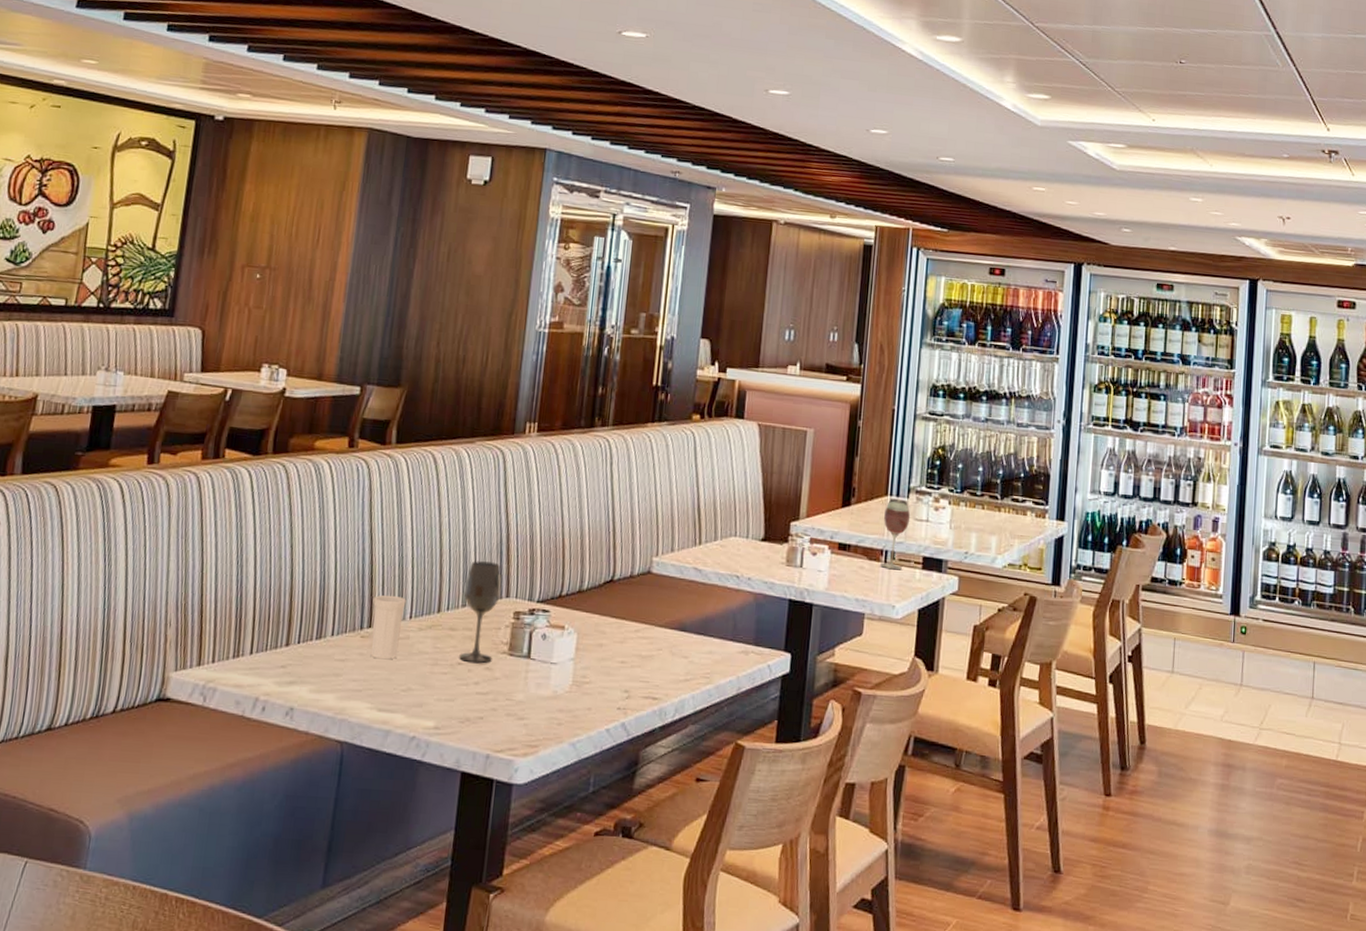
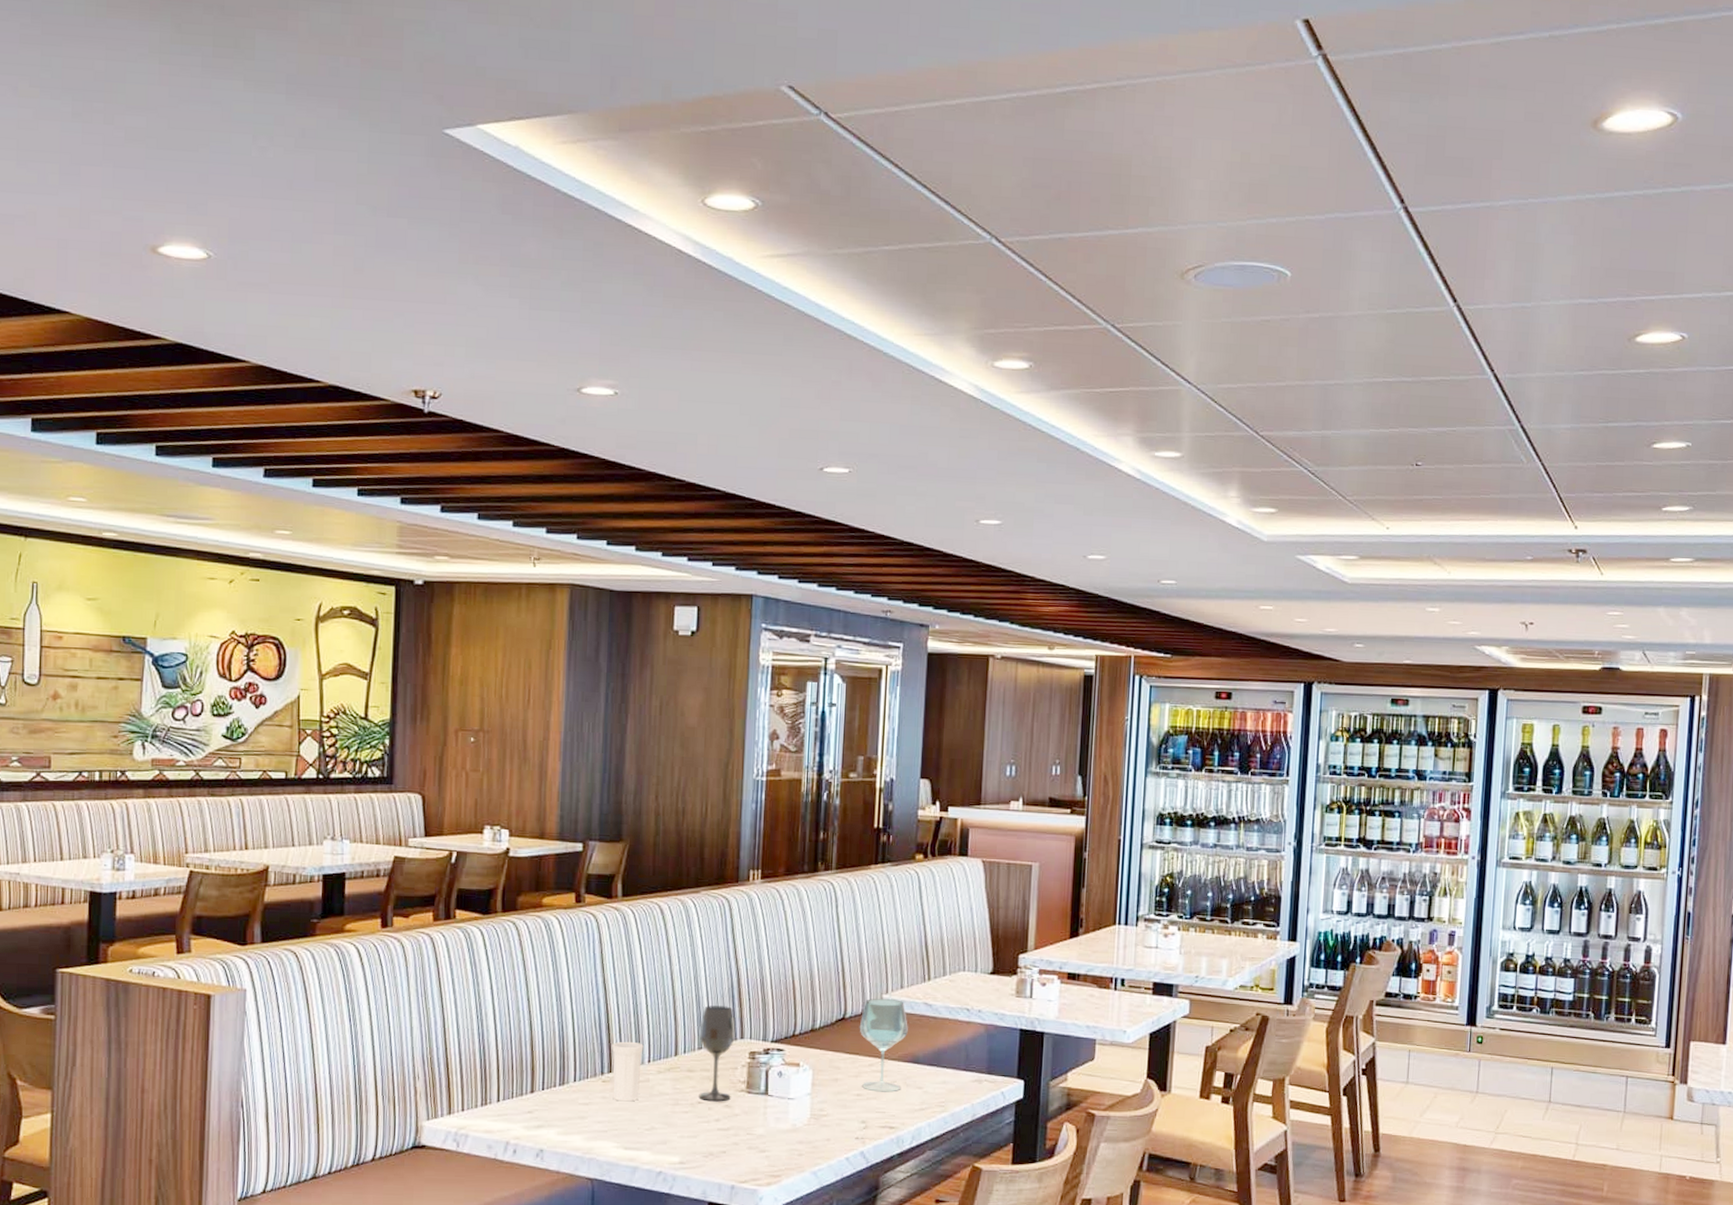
wine glass: none [627,561,677,661] -> present [859,999,908,1092]
wineglass: present [880,498,911,570] -> none [1110,927,1140,997]

